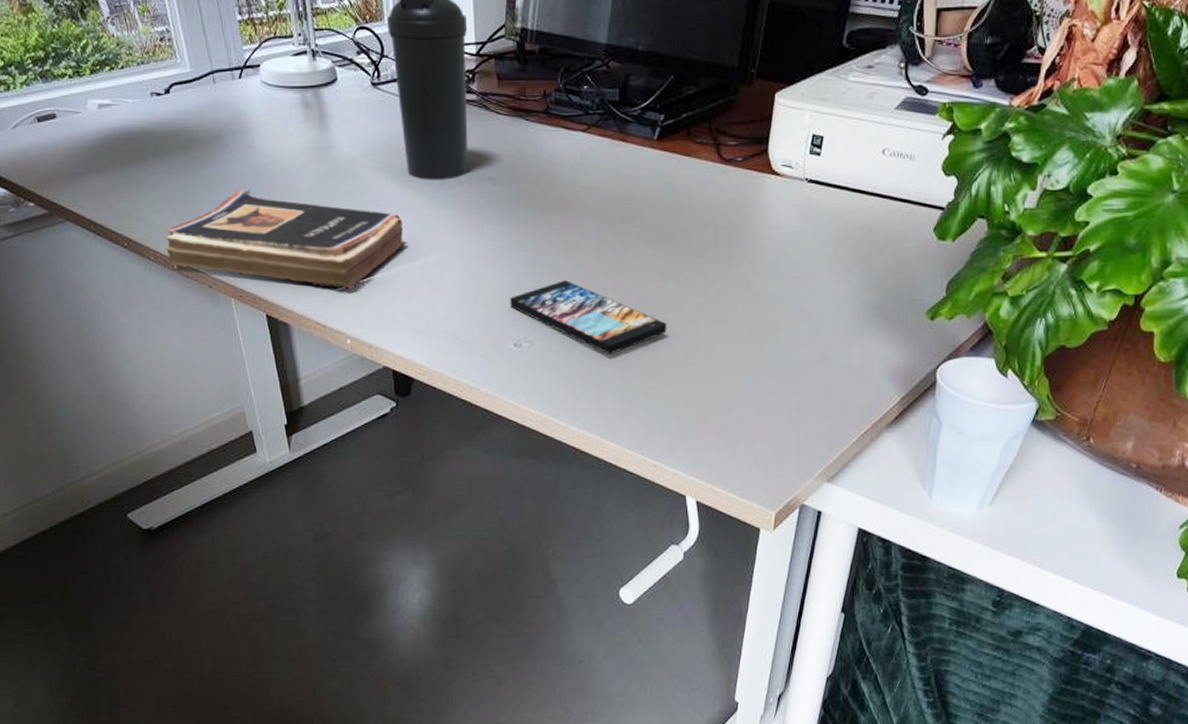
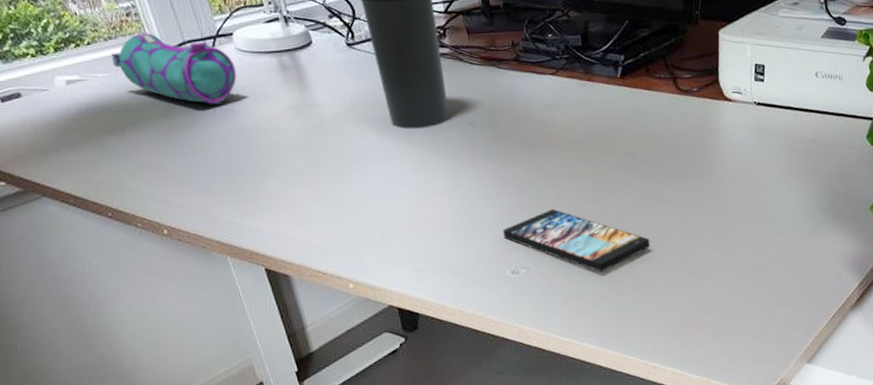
pencil case: none [142,57,260,139] -> present [111,31,237,105]
book: present [165,188,403,290] -> none [151,150,395,238]

